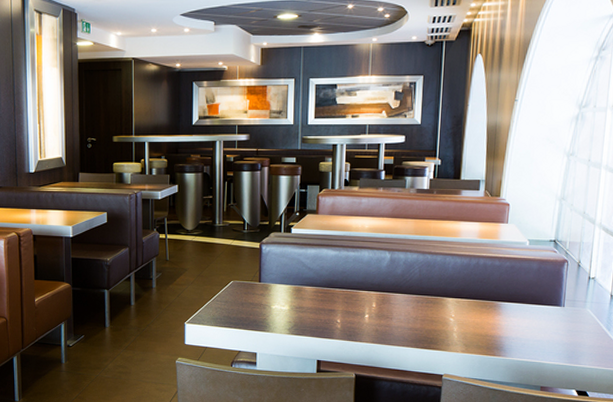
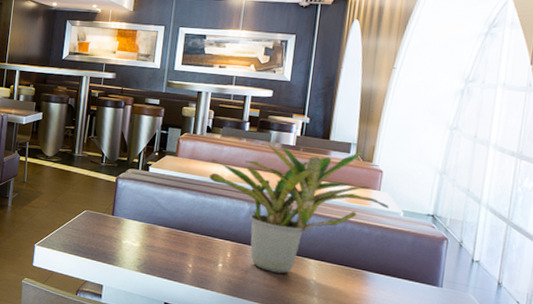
potted plant: none [350,187,517,316] -> present [209,143,389,274]

